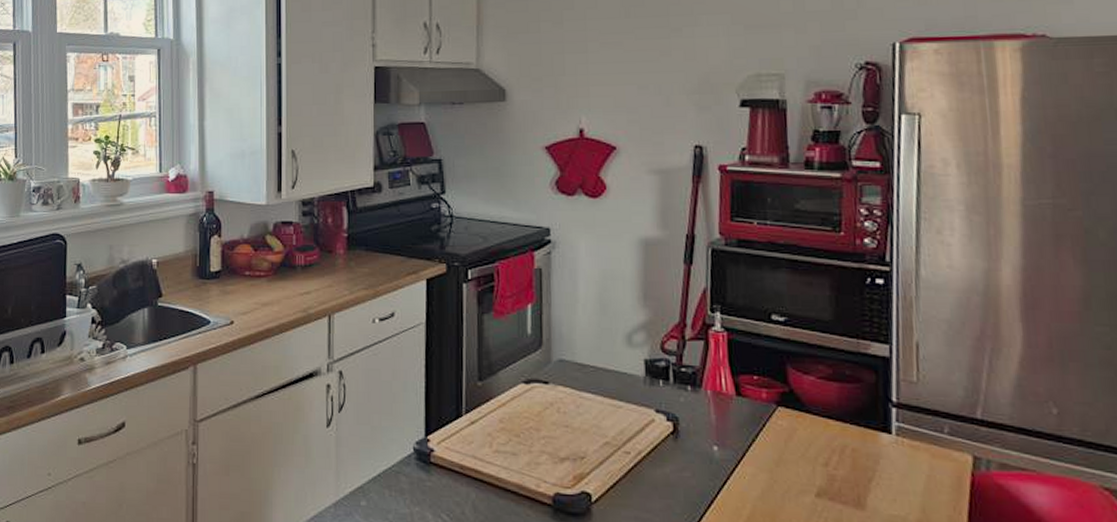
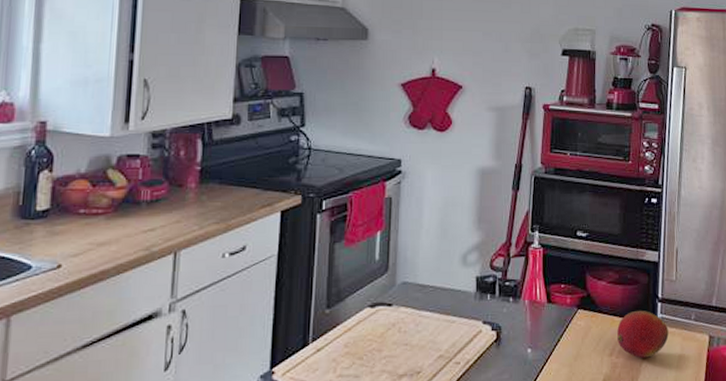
fruit: none [833,415,910,474] -> present [617,311,669,358]

